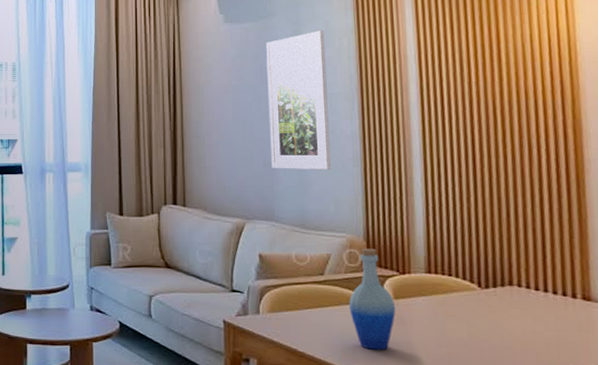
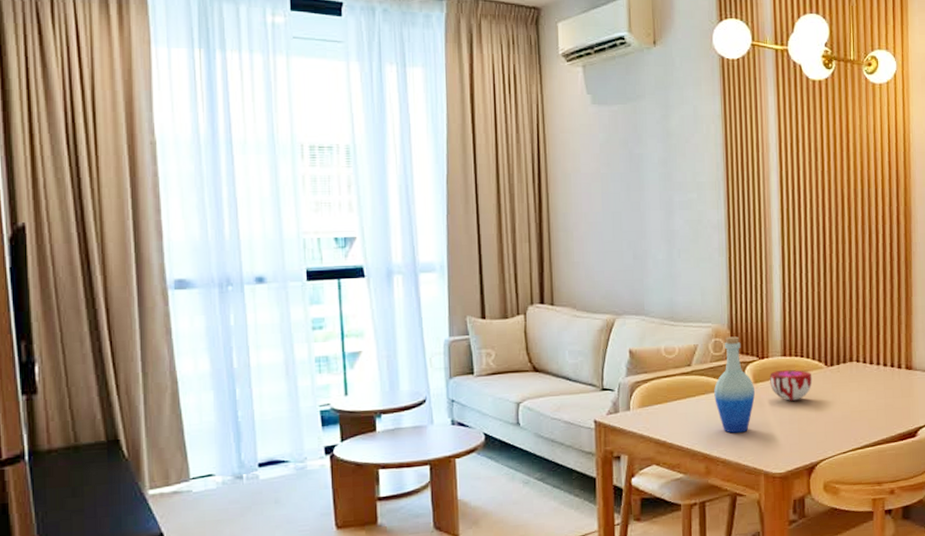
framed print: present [266,30,331,170] -> none [635,116,698,262]
decorative bowl: none [412,288,464,322] -> present [770,370,813,401]

